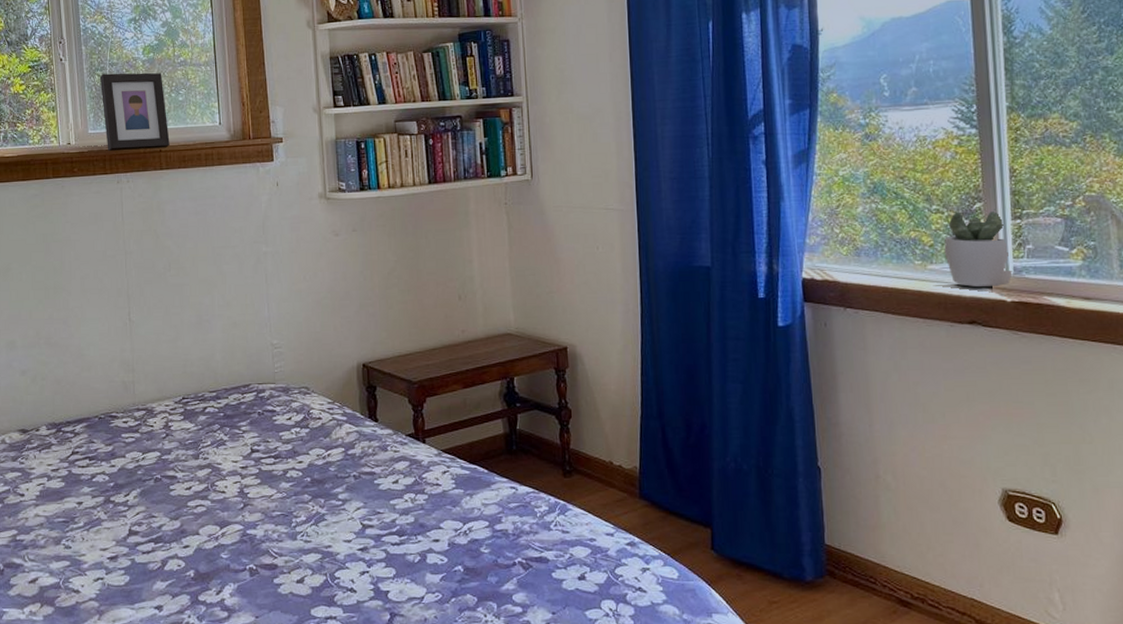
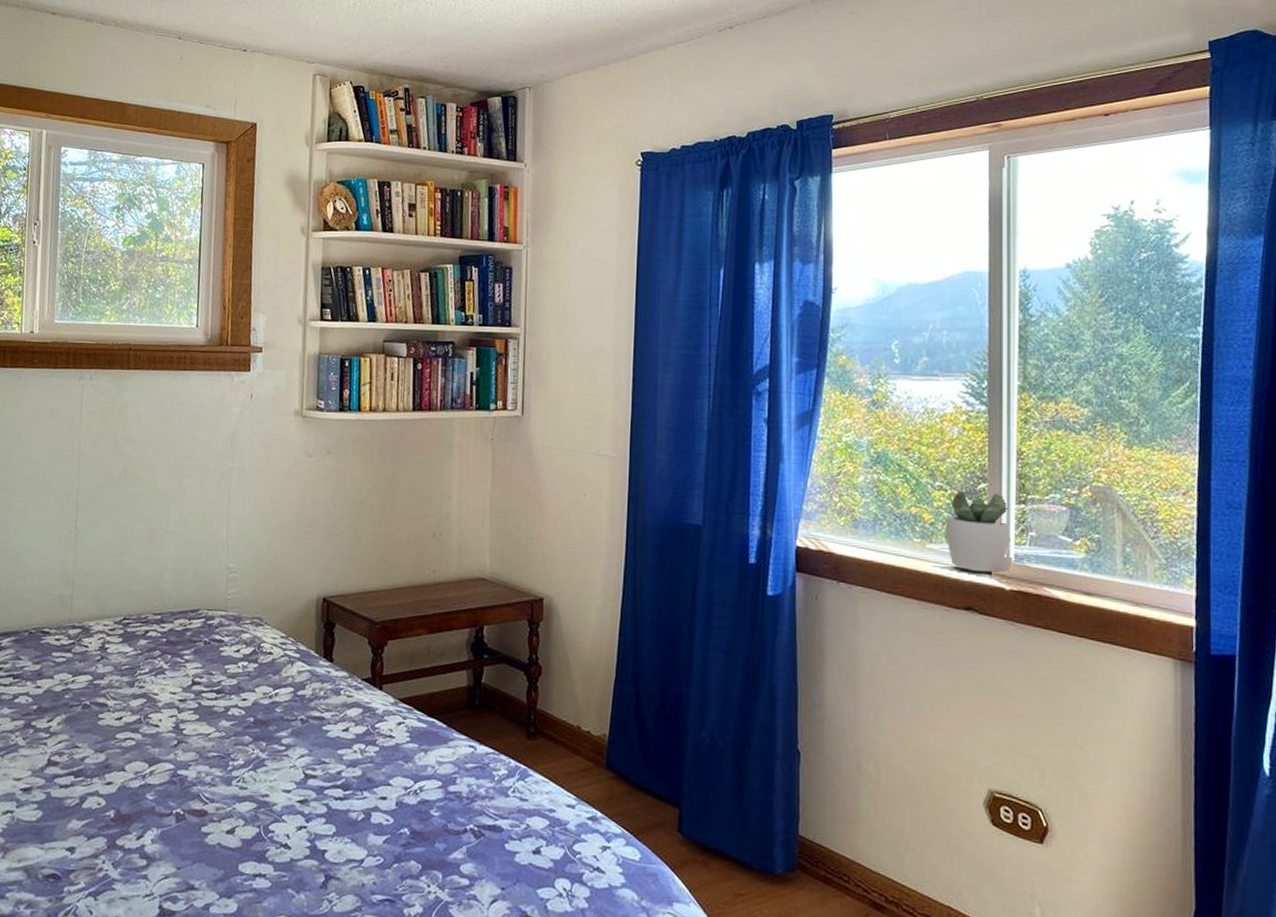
picture frame: present [99,72,170,152] -> none [72,261,142,347]

